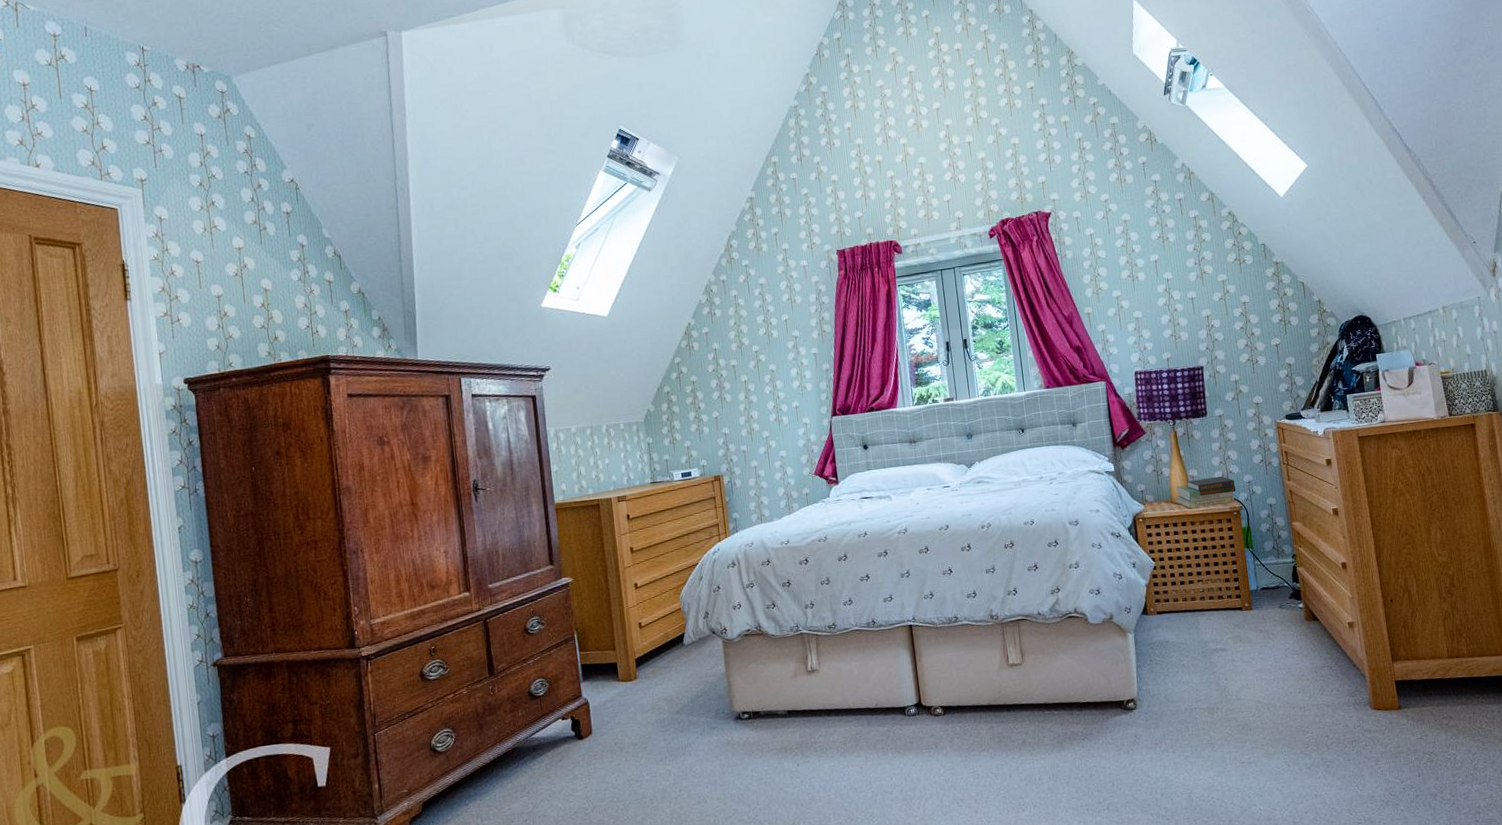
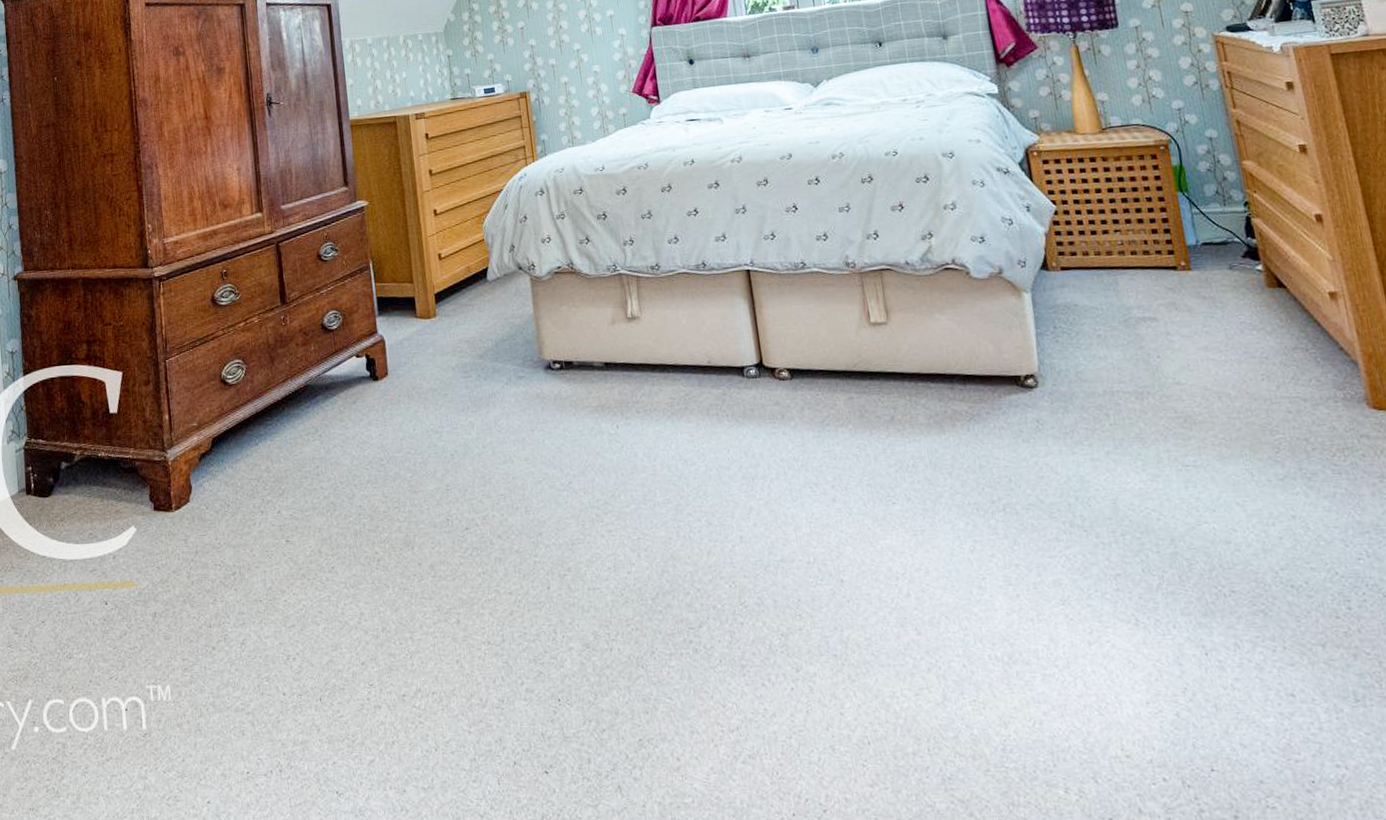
books: present [1175,475,1236,509] -> none [1079,100,1162,141]

